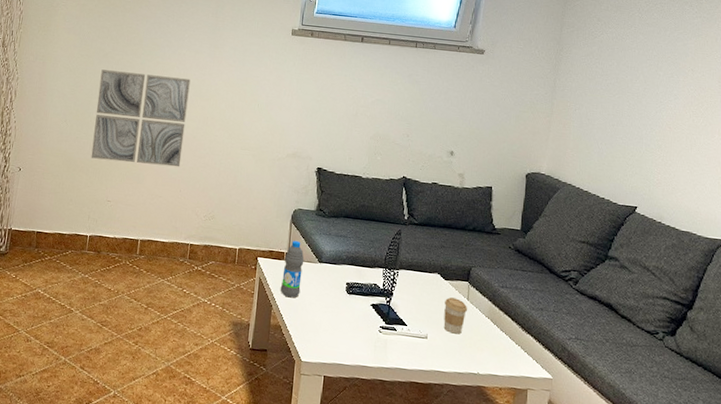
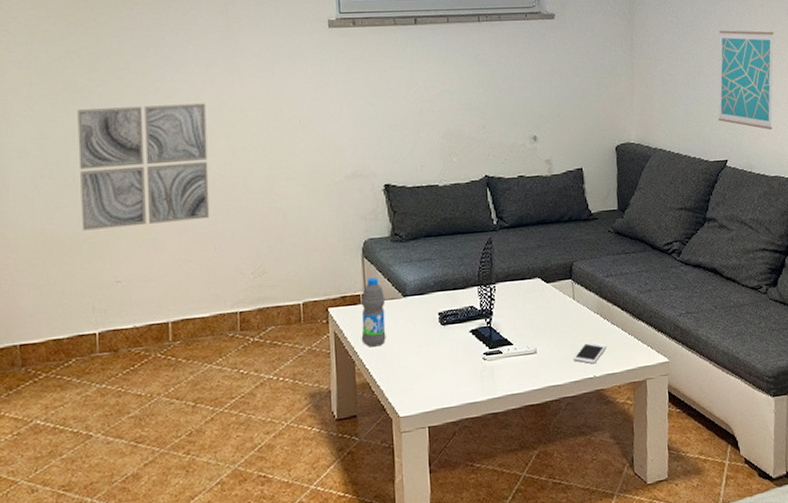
coffee cup: present [443,297,468,334] -> none [550,300,576,341]
cell phone: none [459,340,493,362] -> present [572,341,606,364]
wall art: none [633,87,702,187] -> present [718,30,774,130]

